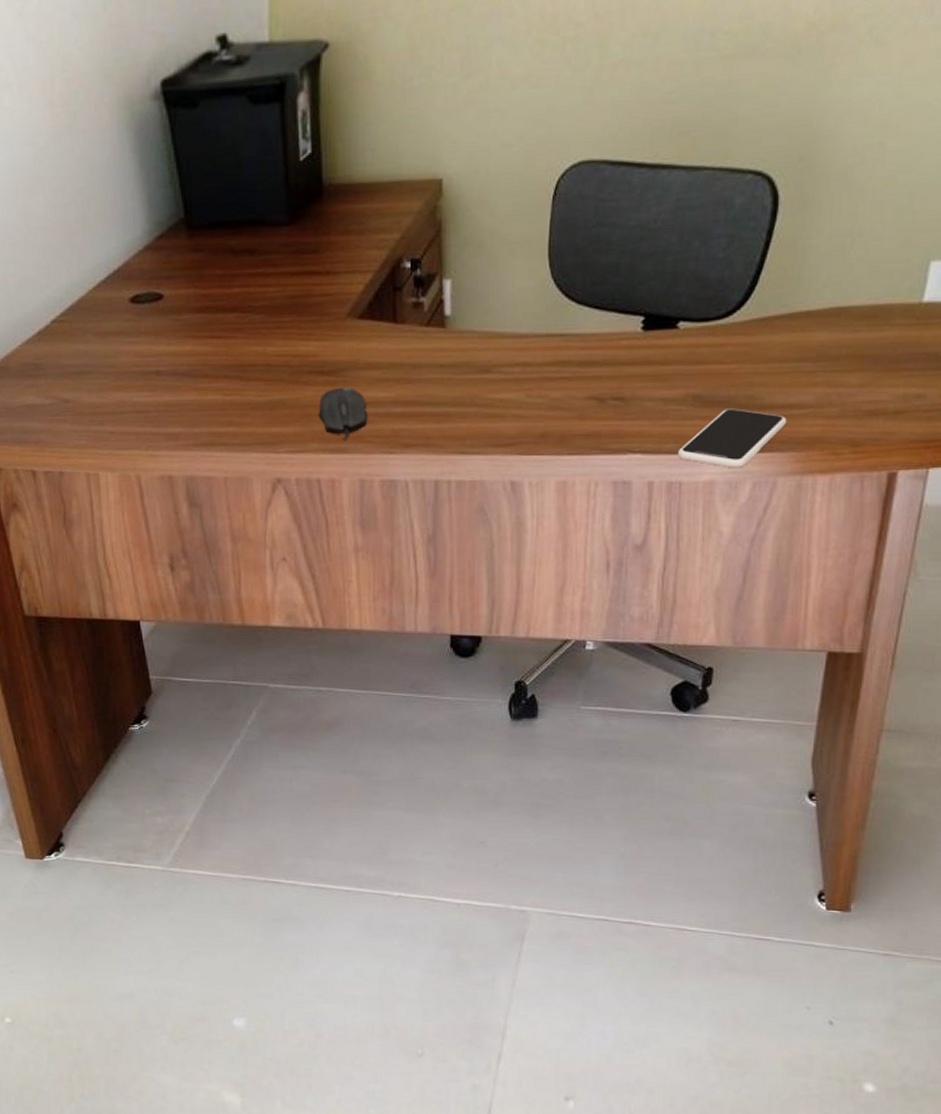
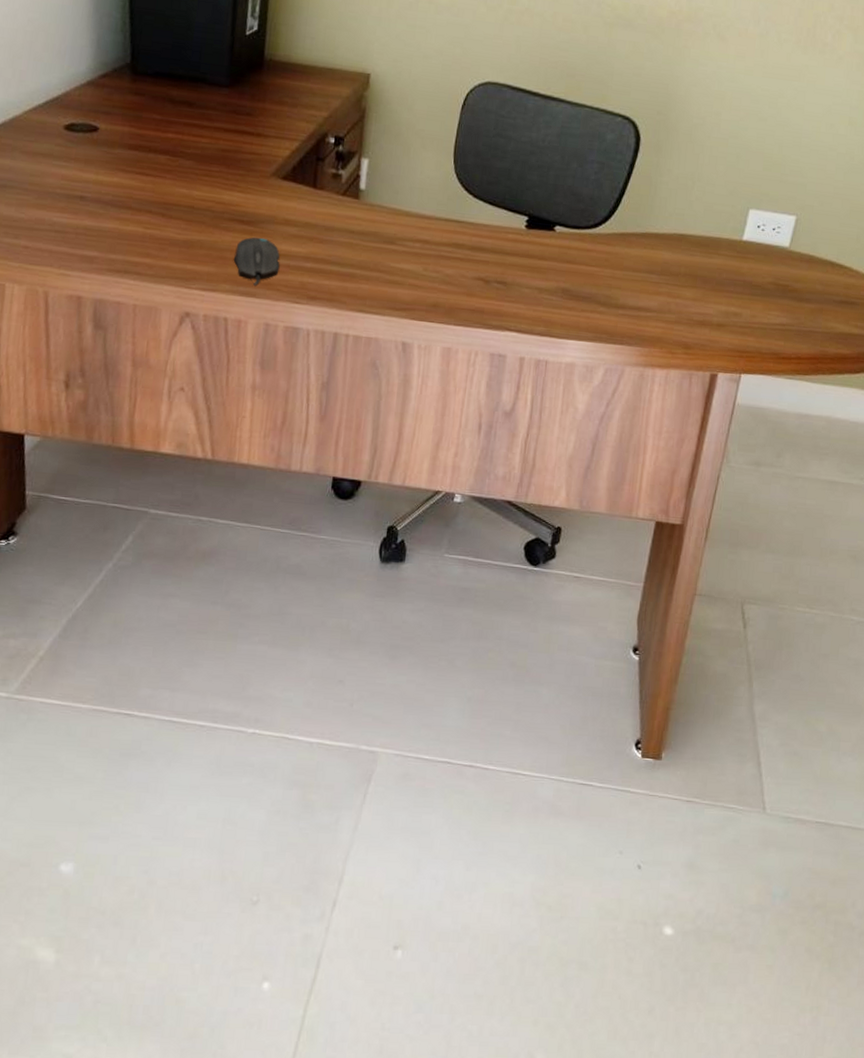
smartphone: present [677,408,787,468] -> none [546,303,636,355]

